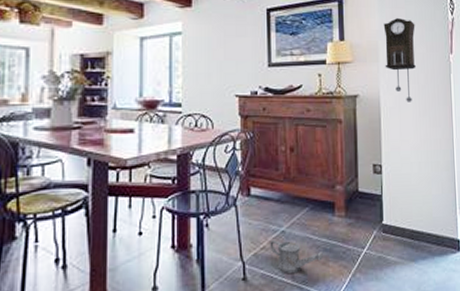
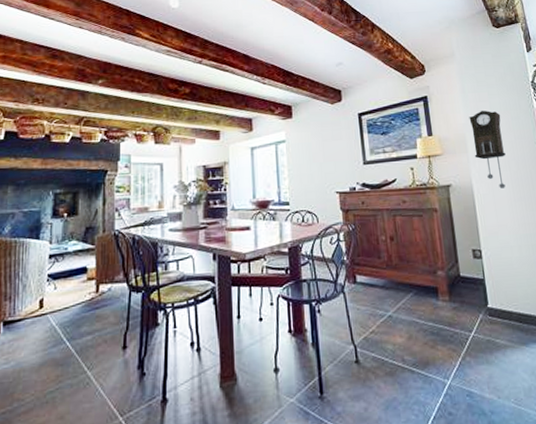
watering can: present [270,240,323,273] -> none [378,324,431,356]

